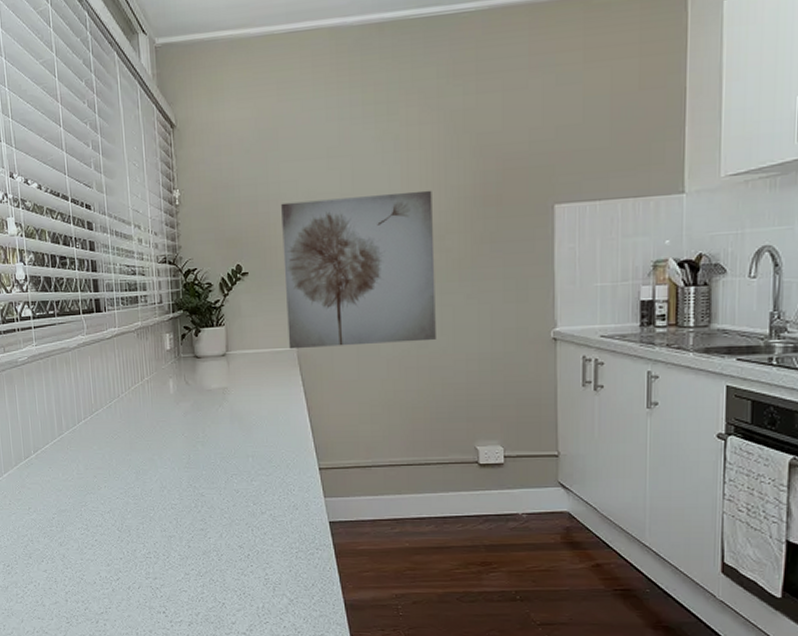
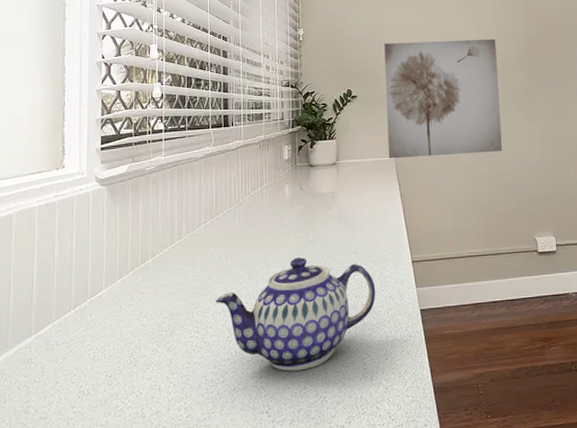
teapot: none [103,458,277,576] -> present [216,257,376,372]

